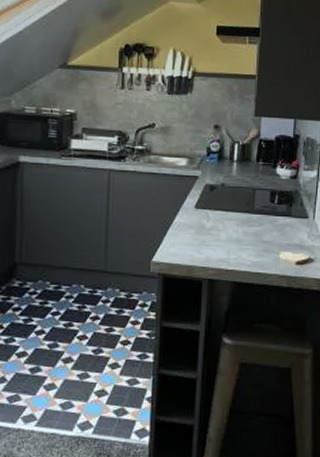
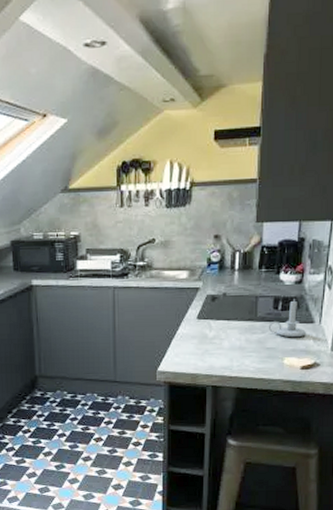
candle holder: none [264,193,301,232] -> present [268,299,306,338]

